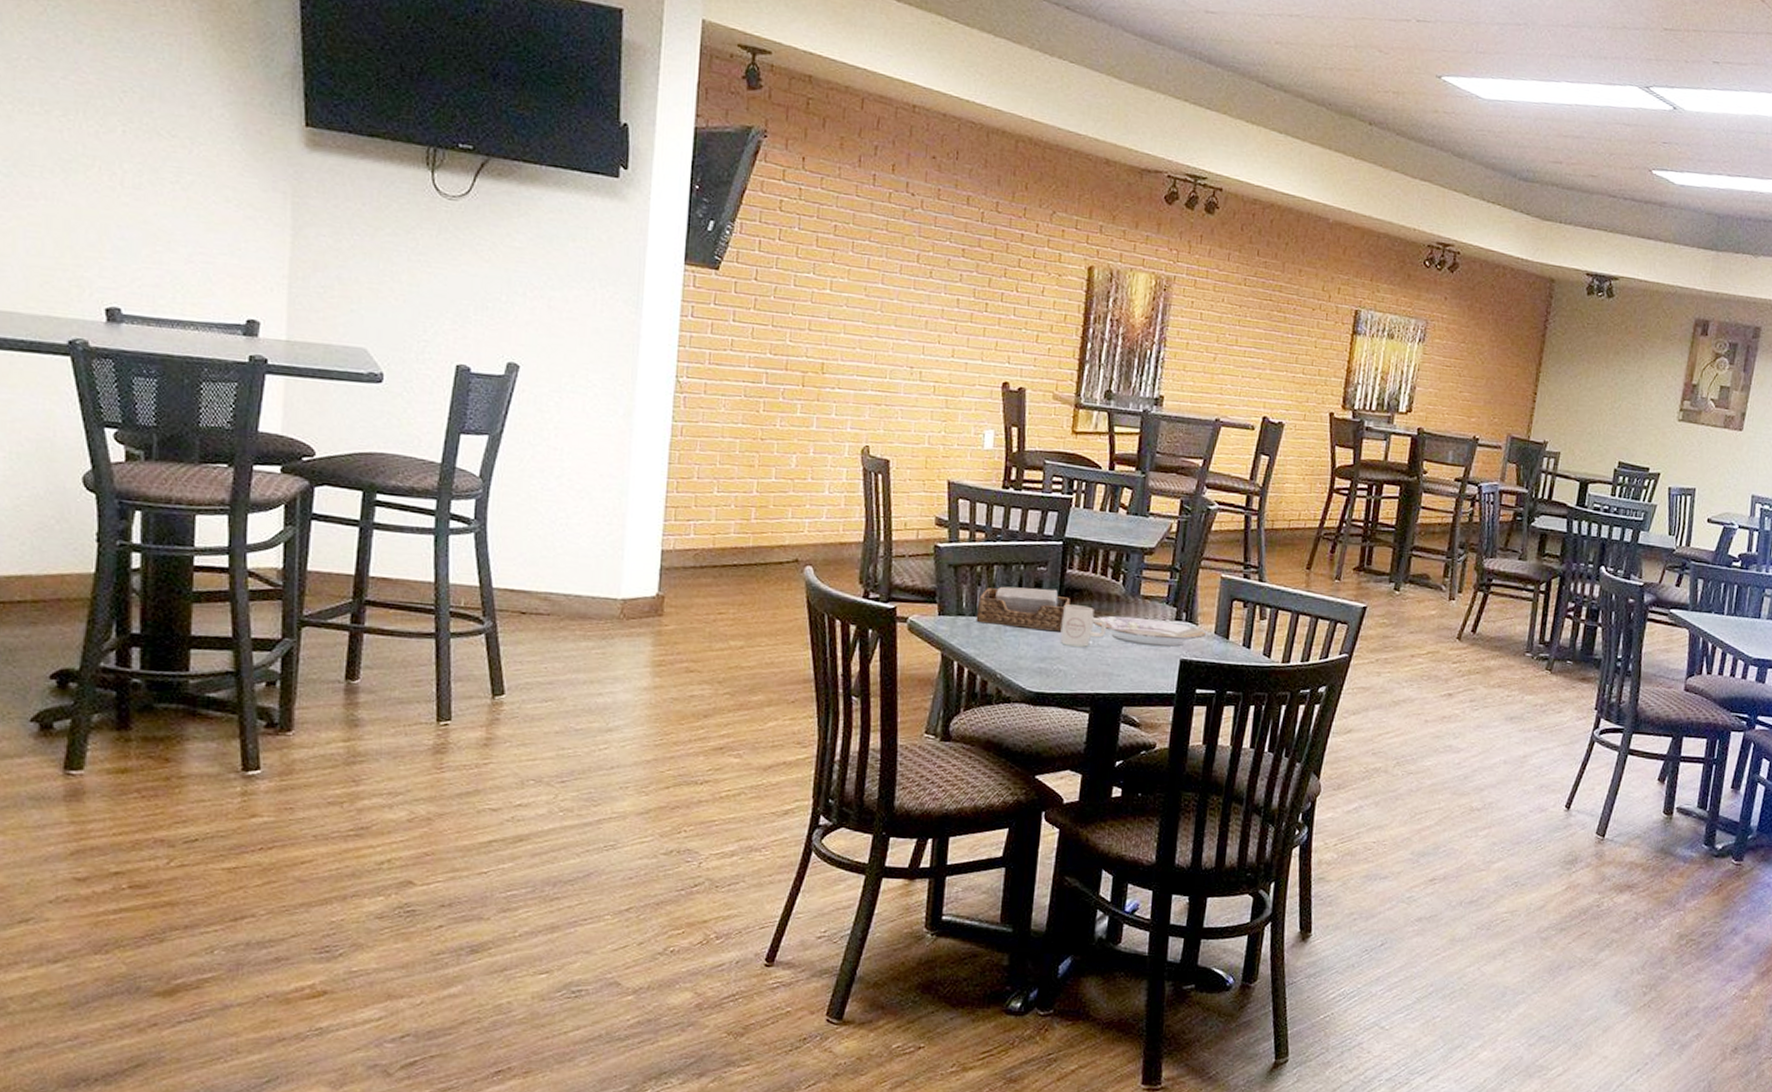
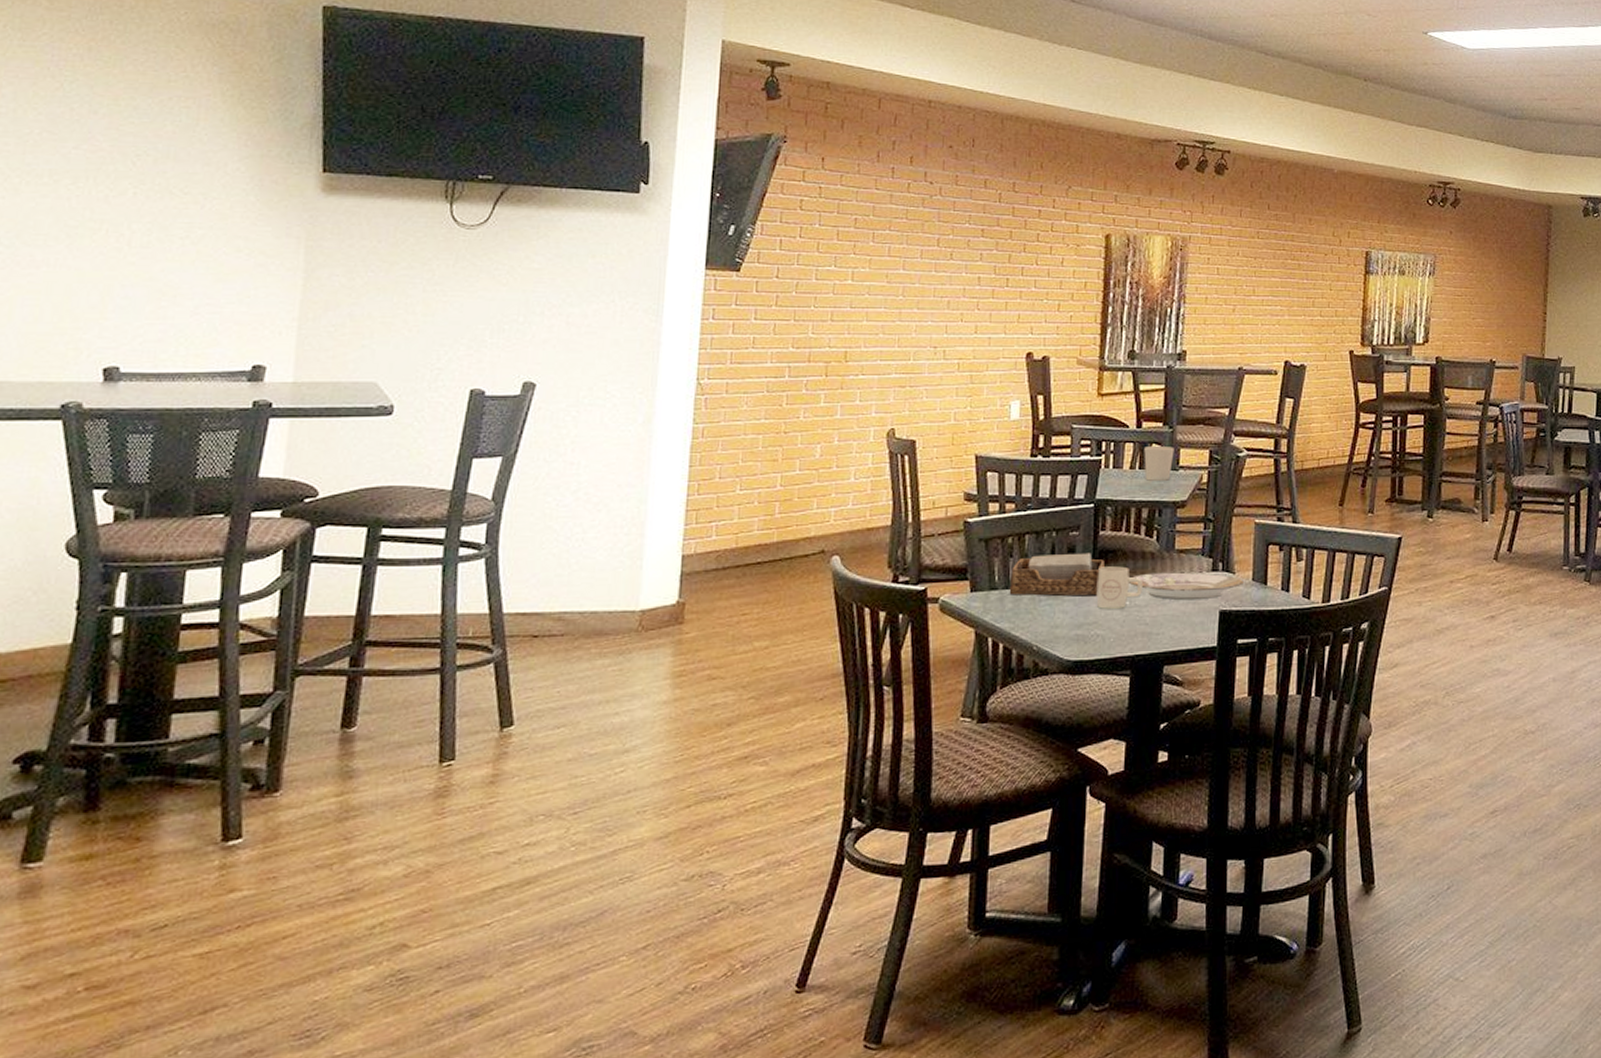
dixie cup: none [1114,490,1146,527] -> present [1144,446,1175,482]

